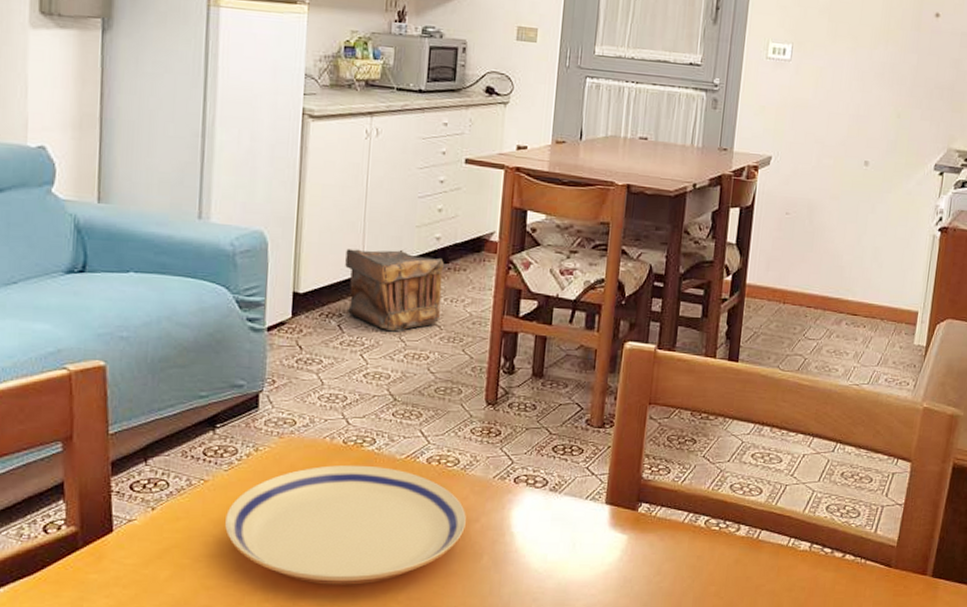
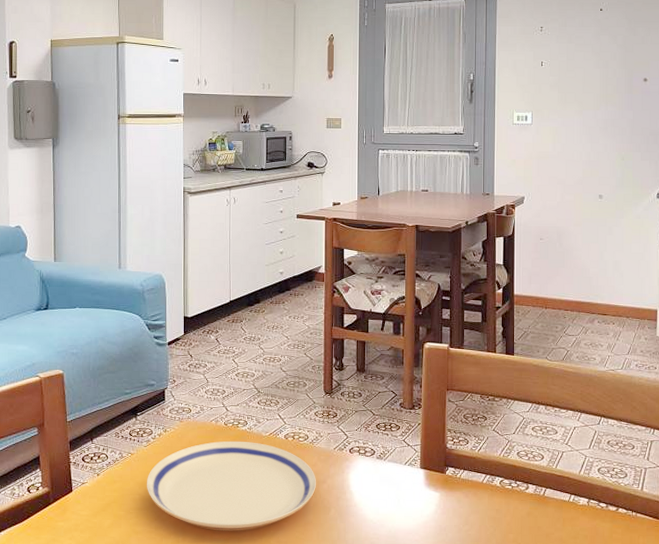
pouch: present [345,248,444,332] -> none [218,282,287,342]

